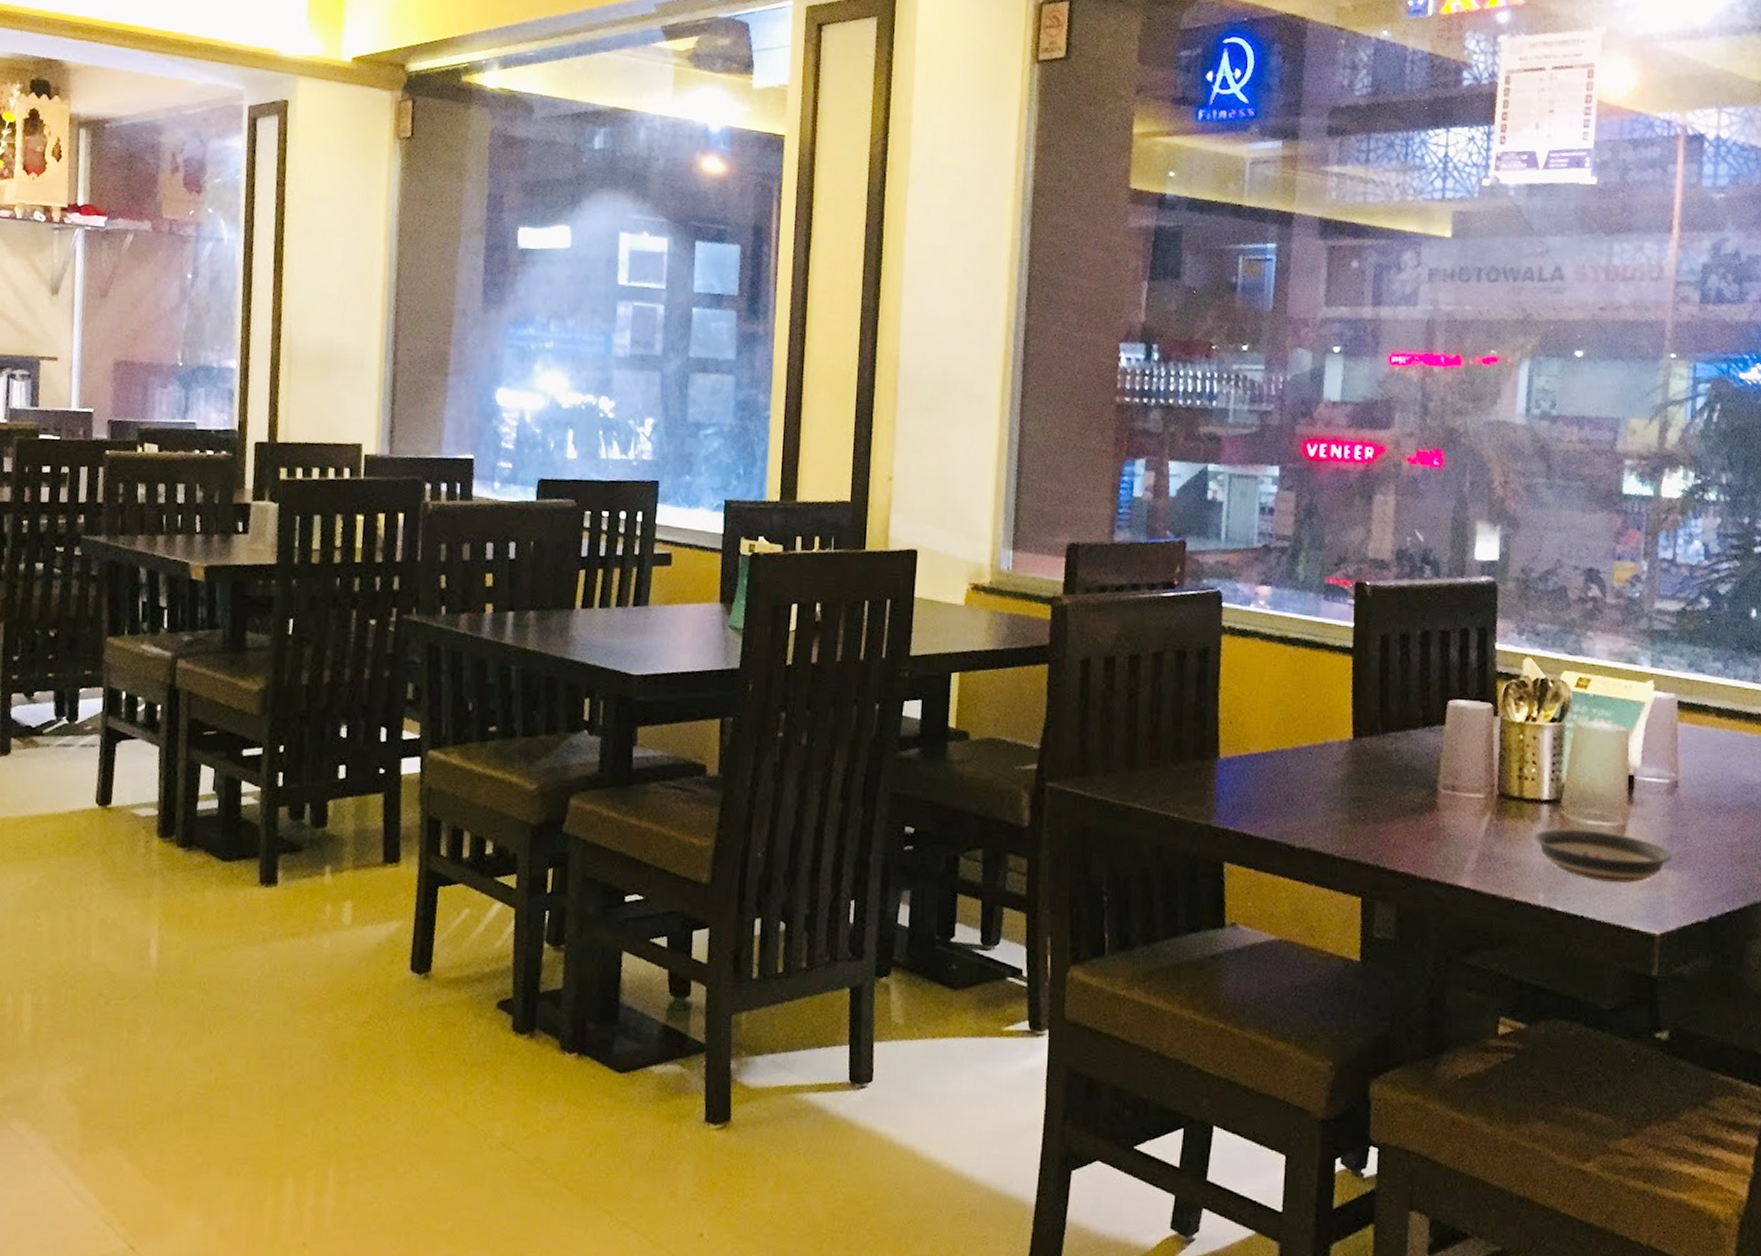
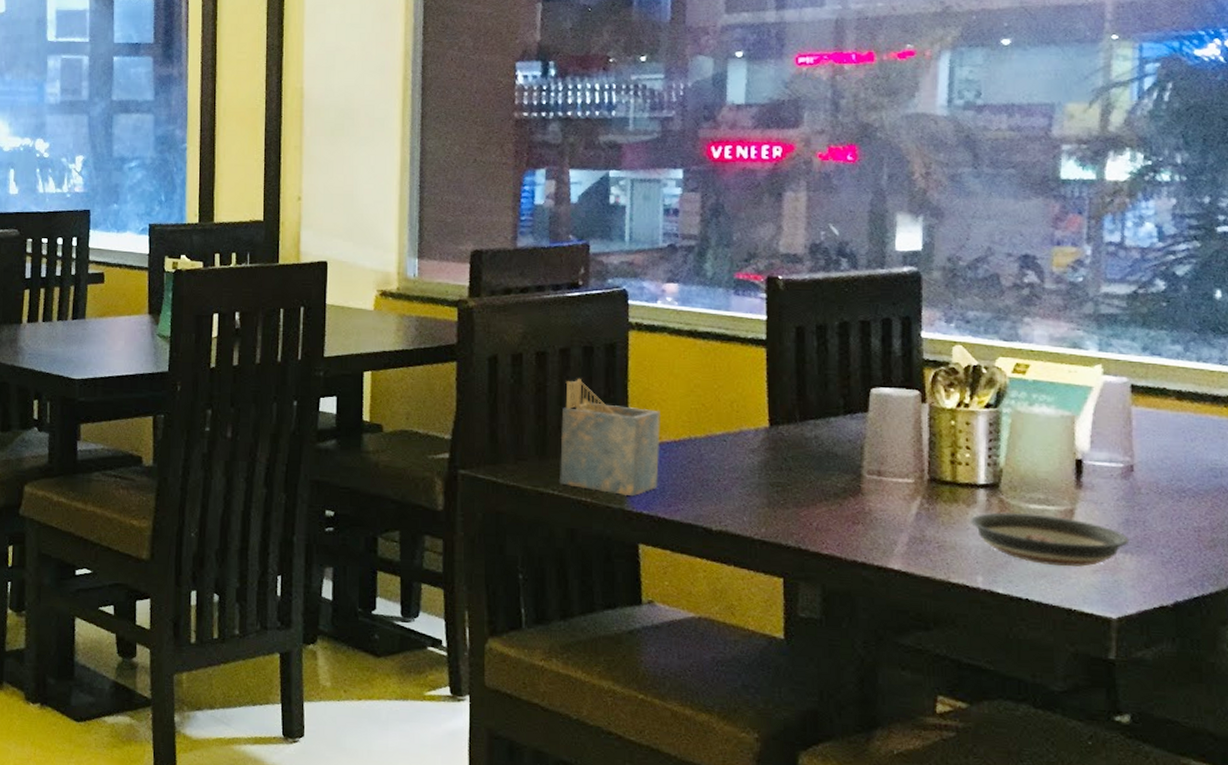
napkin holder: none [1147,685,1249,812] -> present [559,379,660,497]

